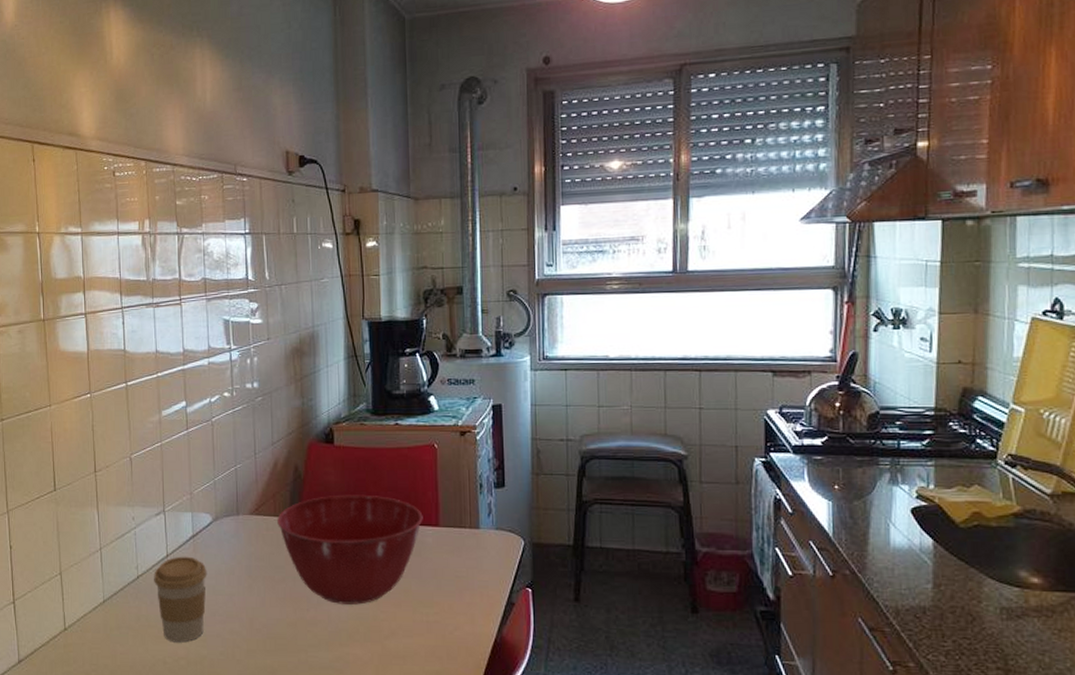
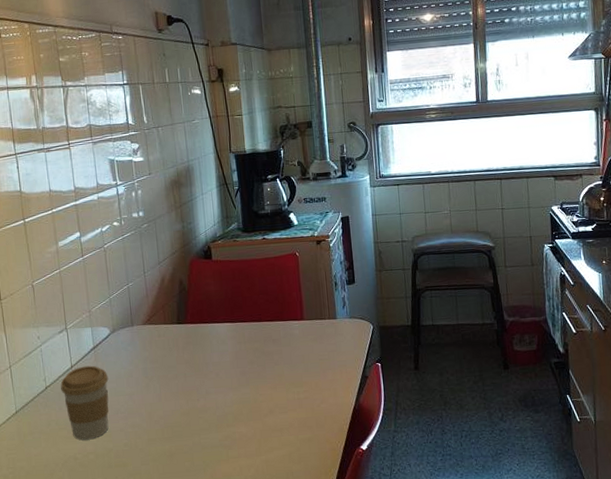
mixing bowl: present [277,494,423,605] -> none [167,299,290,392]

